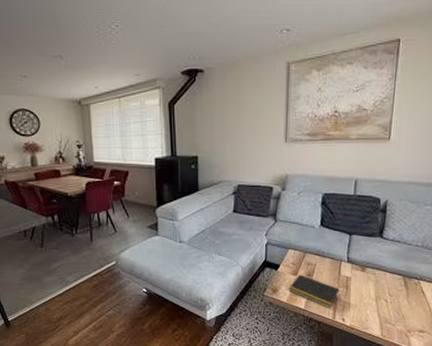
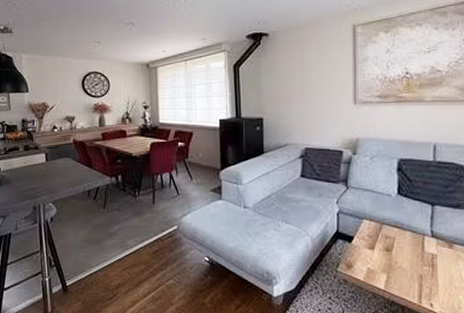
notepad: present [288,274,340,308] -> none [365,248,424,291]

